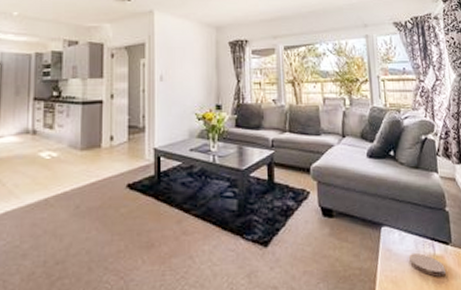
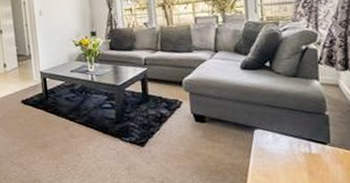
coaster: present [409,252,446,277] -> none [283,151,321,172]

